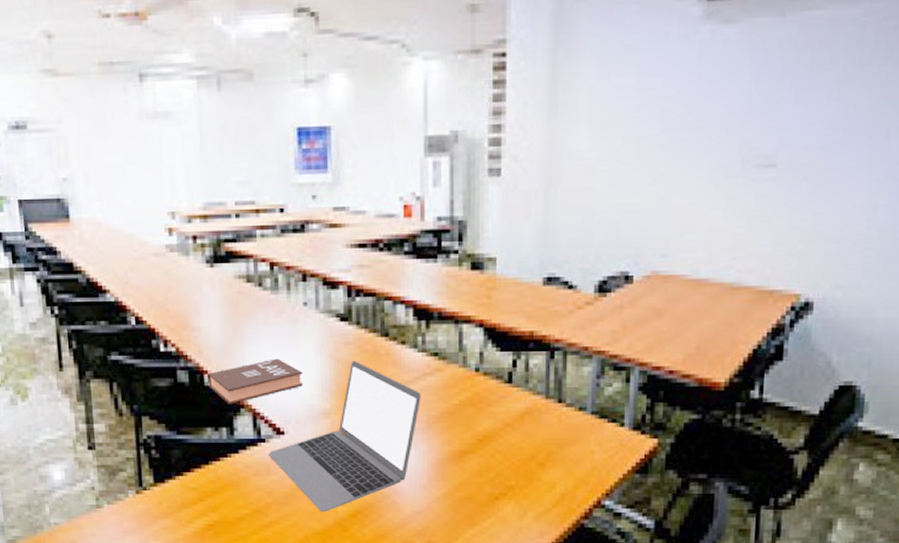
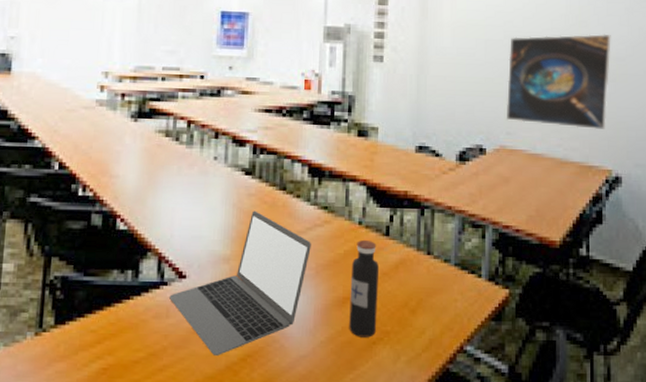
book: present [207,358,304,405] -> none [119,206,209,248]
water bottle: none [468,389,502,492] -> present [349,240,380,337]
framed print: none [660,115,813,244] -> present [506,34,611,129]

